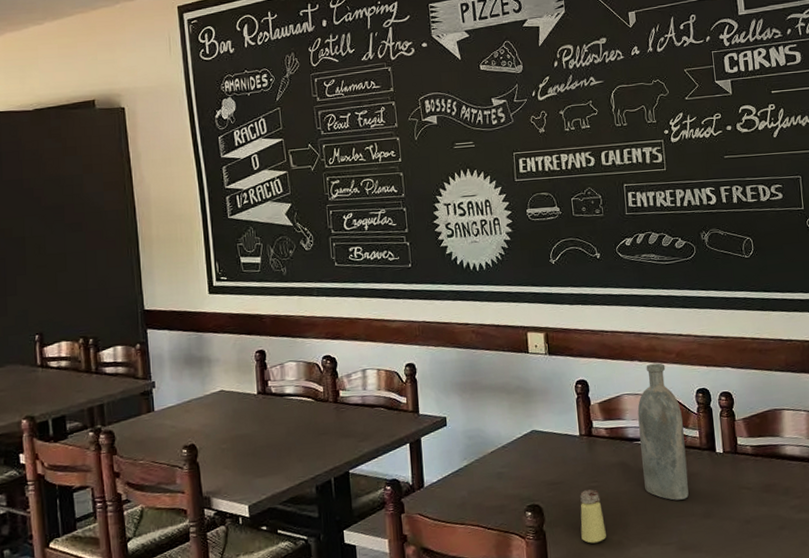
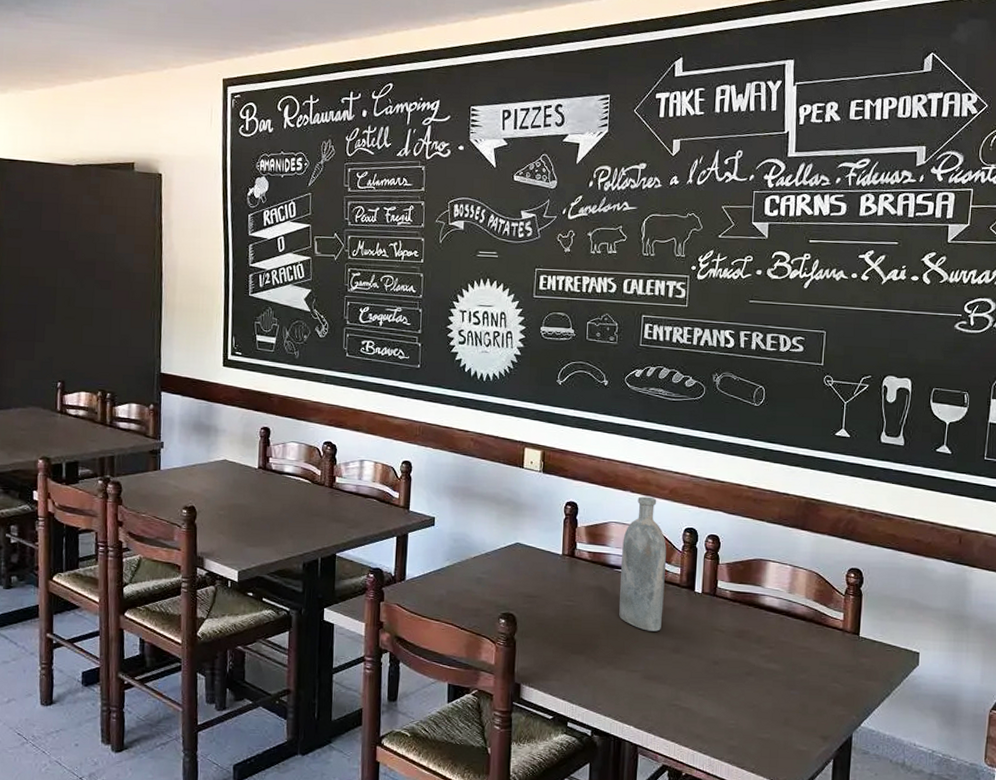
saltshaker: present [580,489,606,544] -> none [550,607,575,659]

